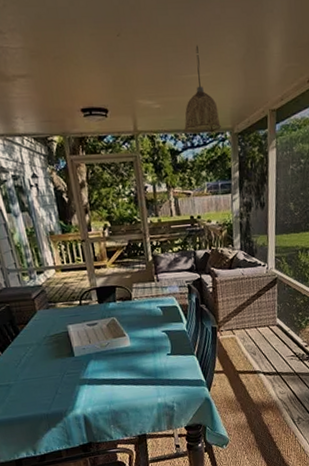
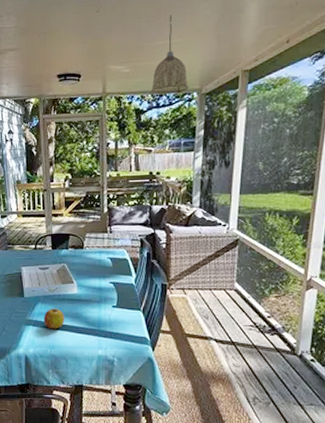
fruit: none [98,363,121,386] -> present [43,308,65,329]

